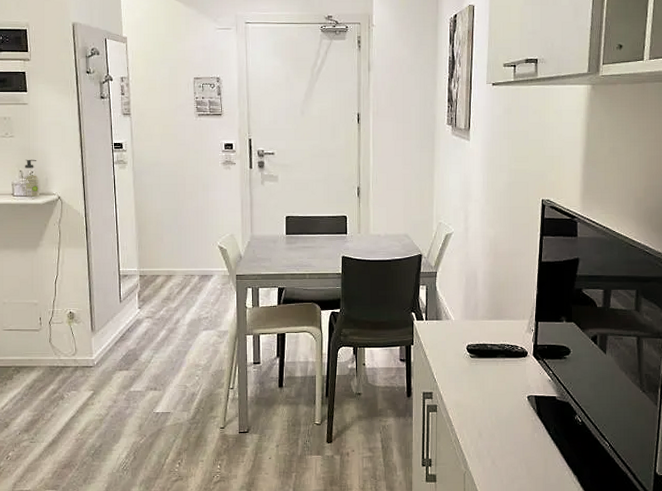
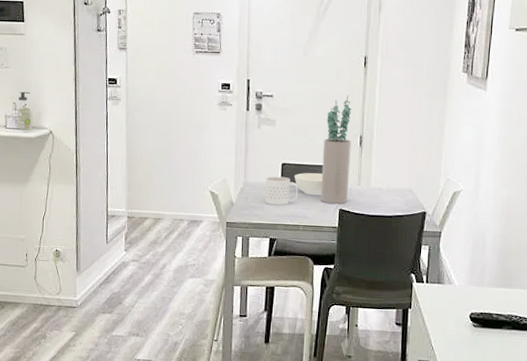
mug: none [272,229,303,256] -> present [265,176,299,205]
bowl: none [298,224,325,245] -> present [294,173,323,196]
vase: none [324,150,350,252] -> present [320,95,352,205]

